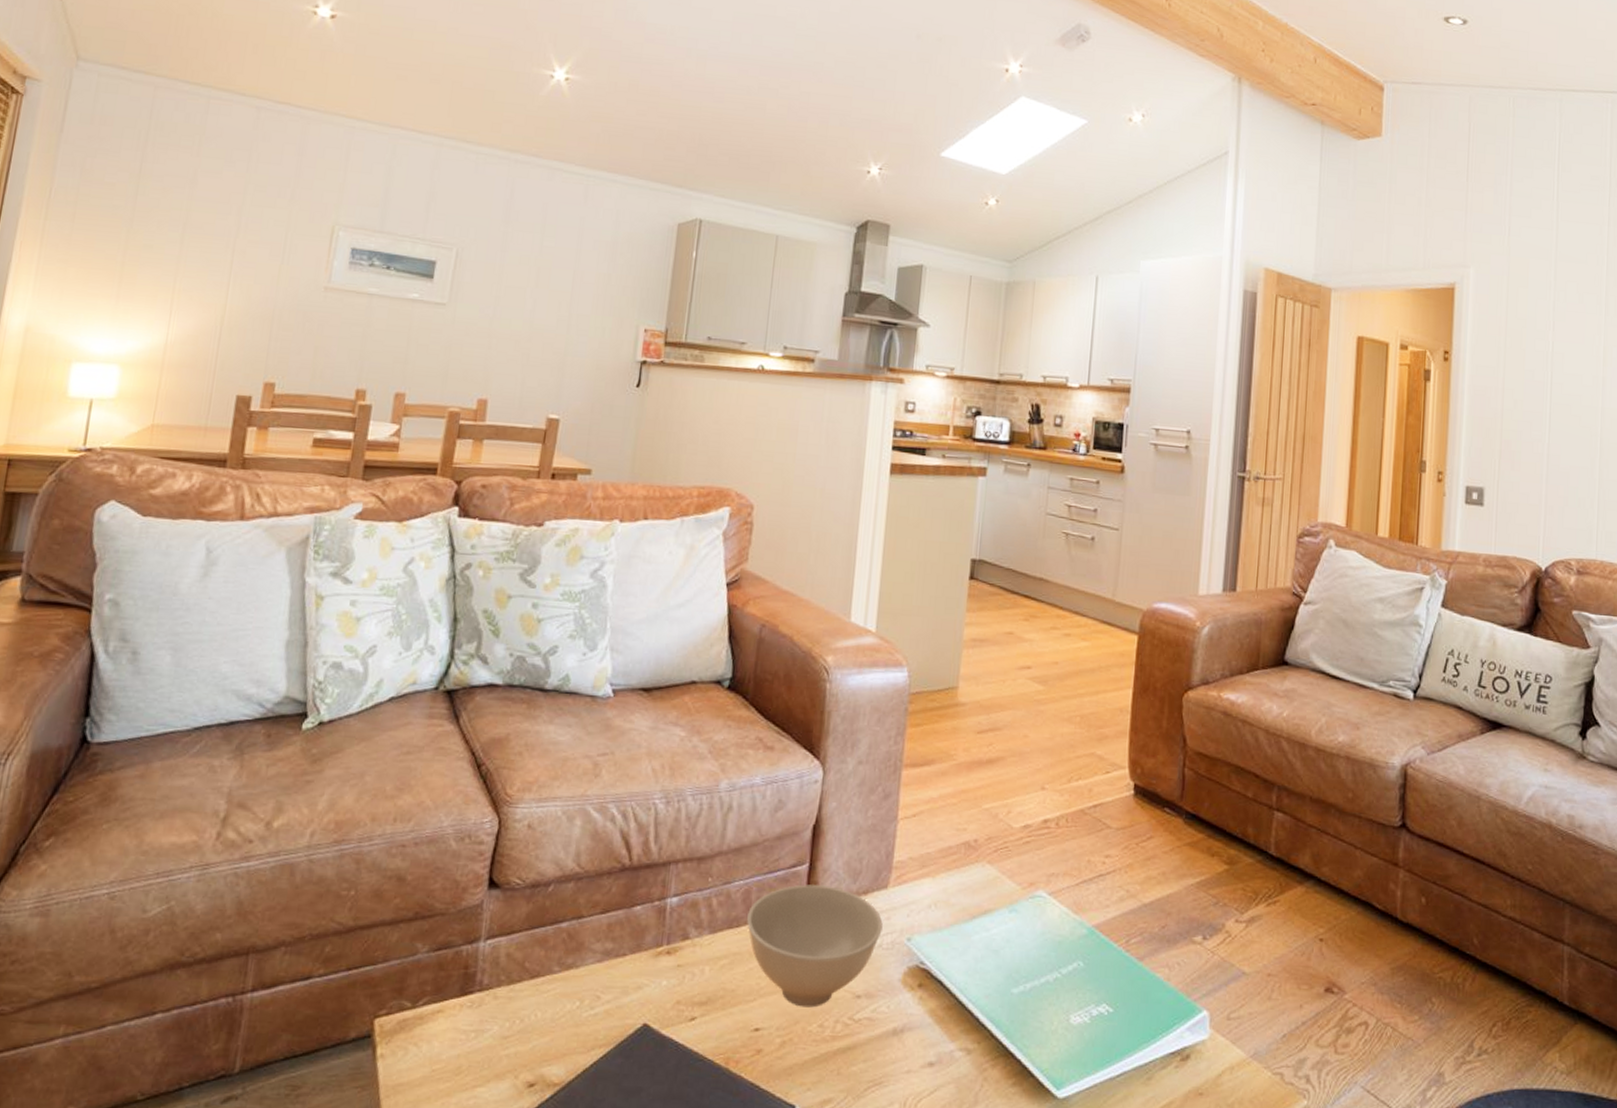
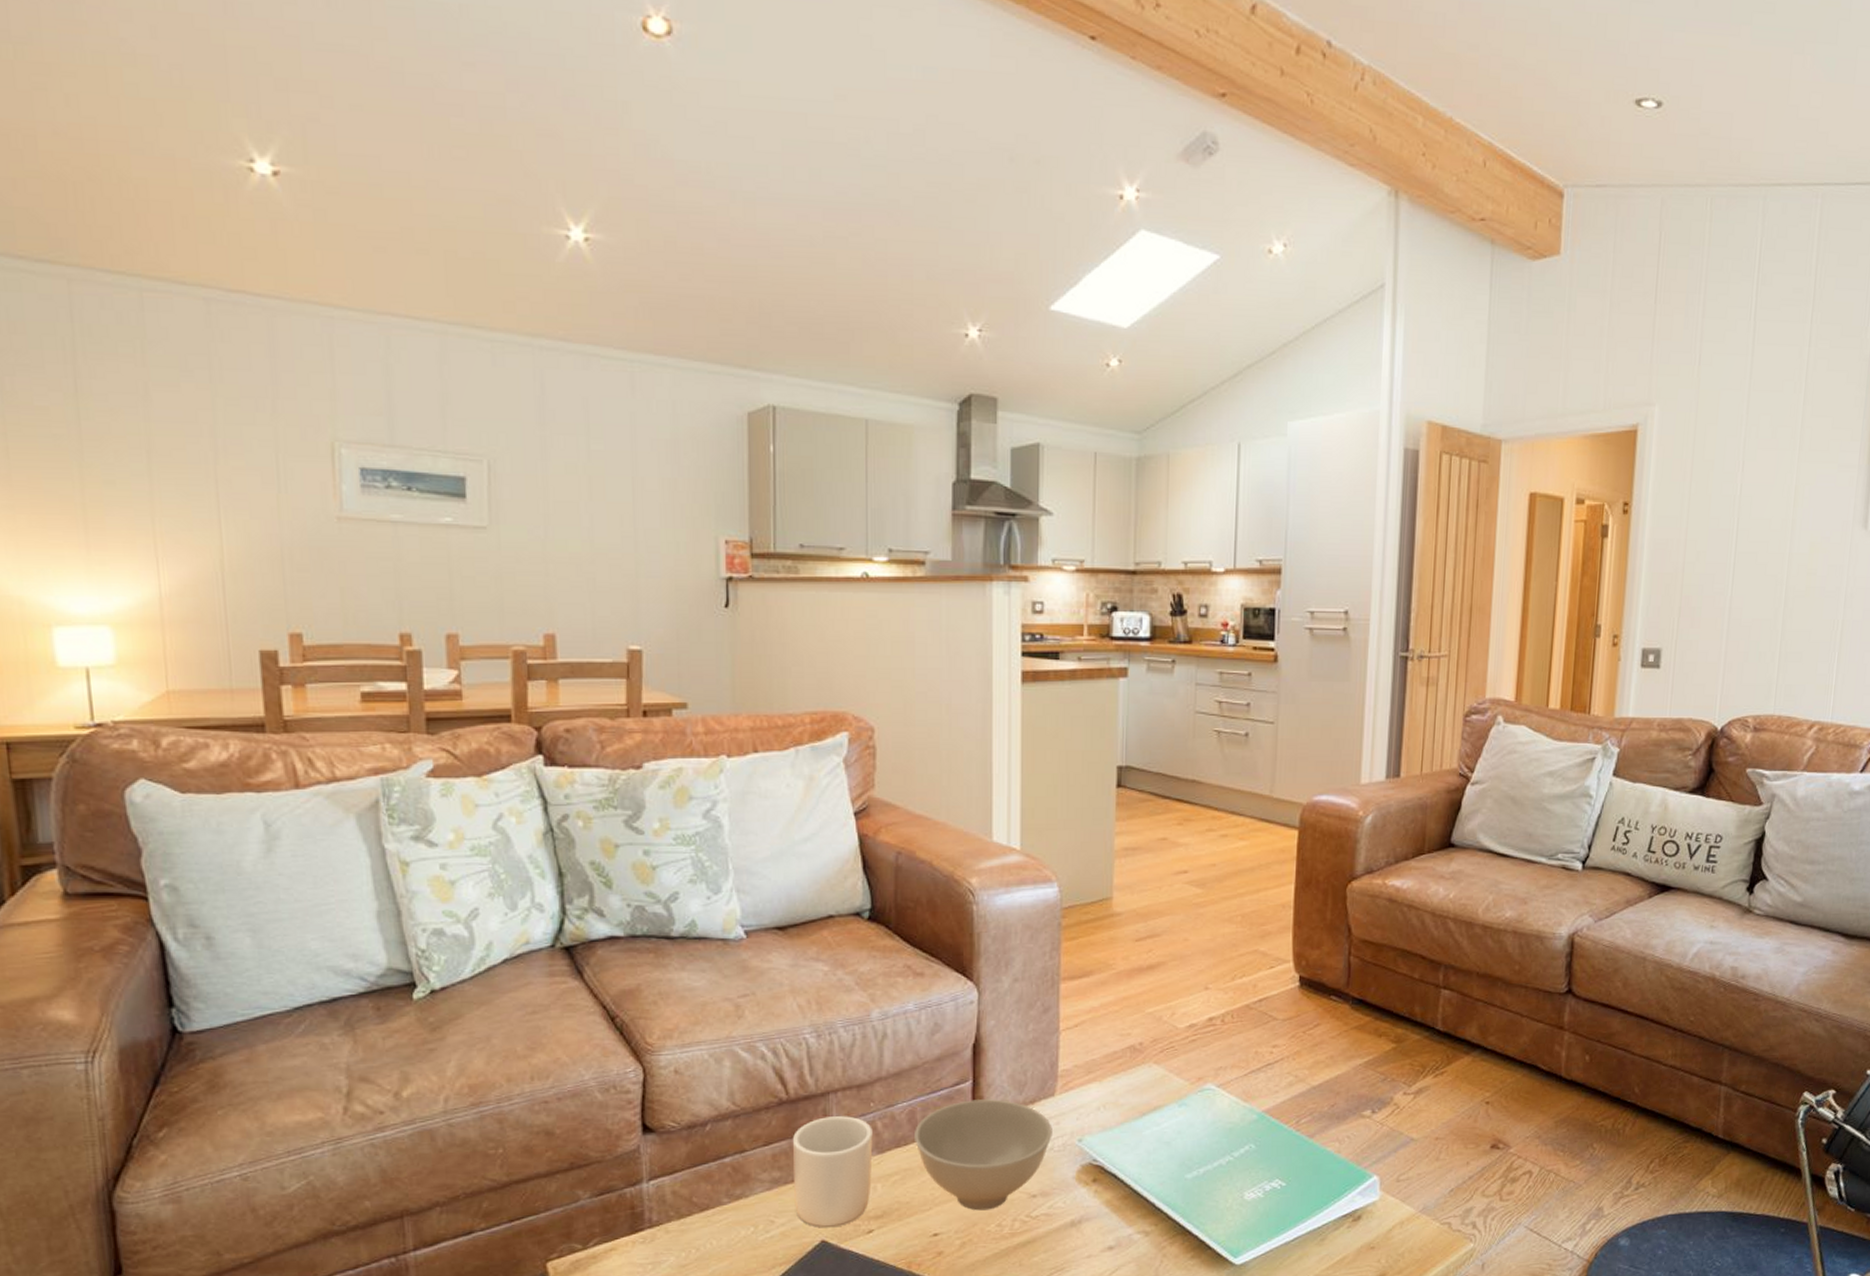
mug: none [622,888,708,1011] -> present [792,1115,873,1228]

